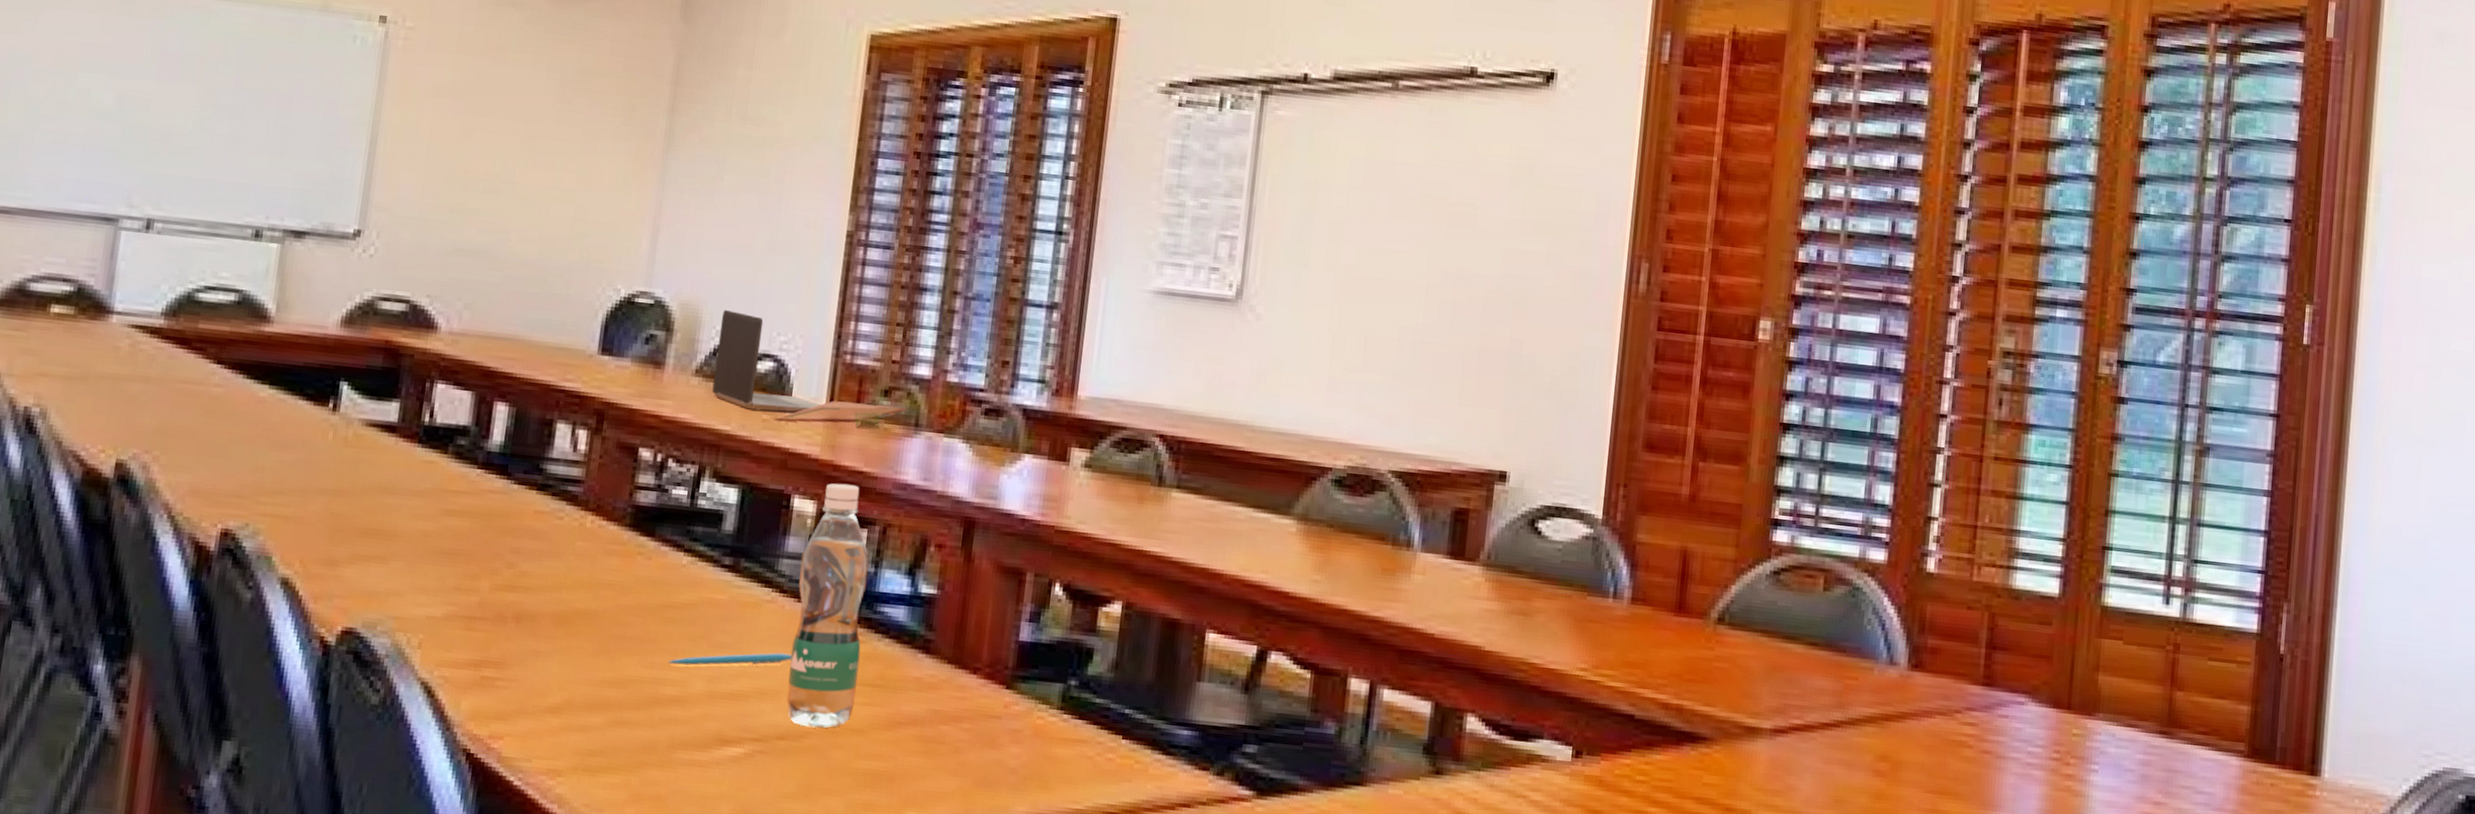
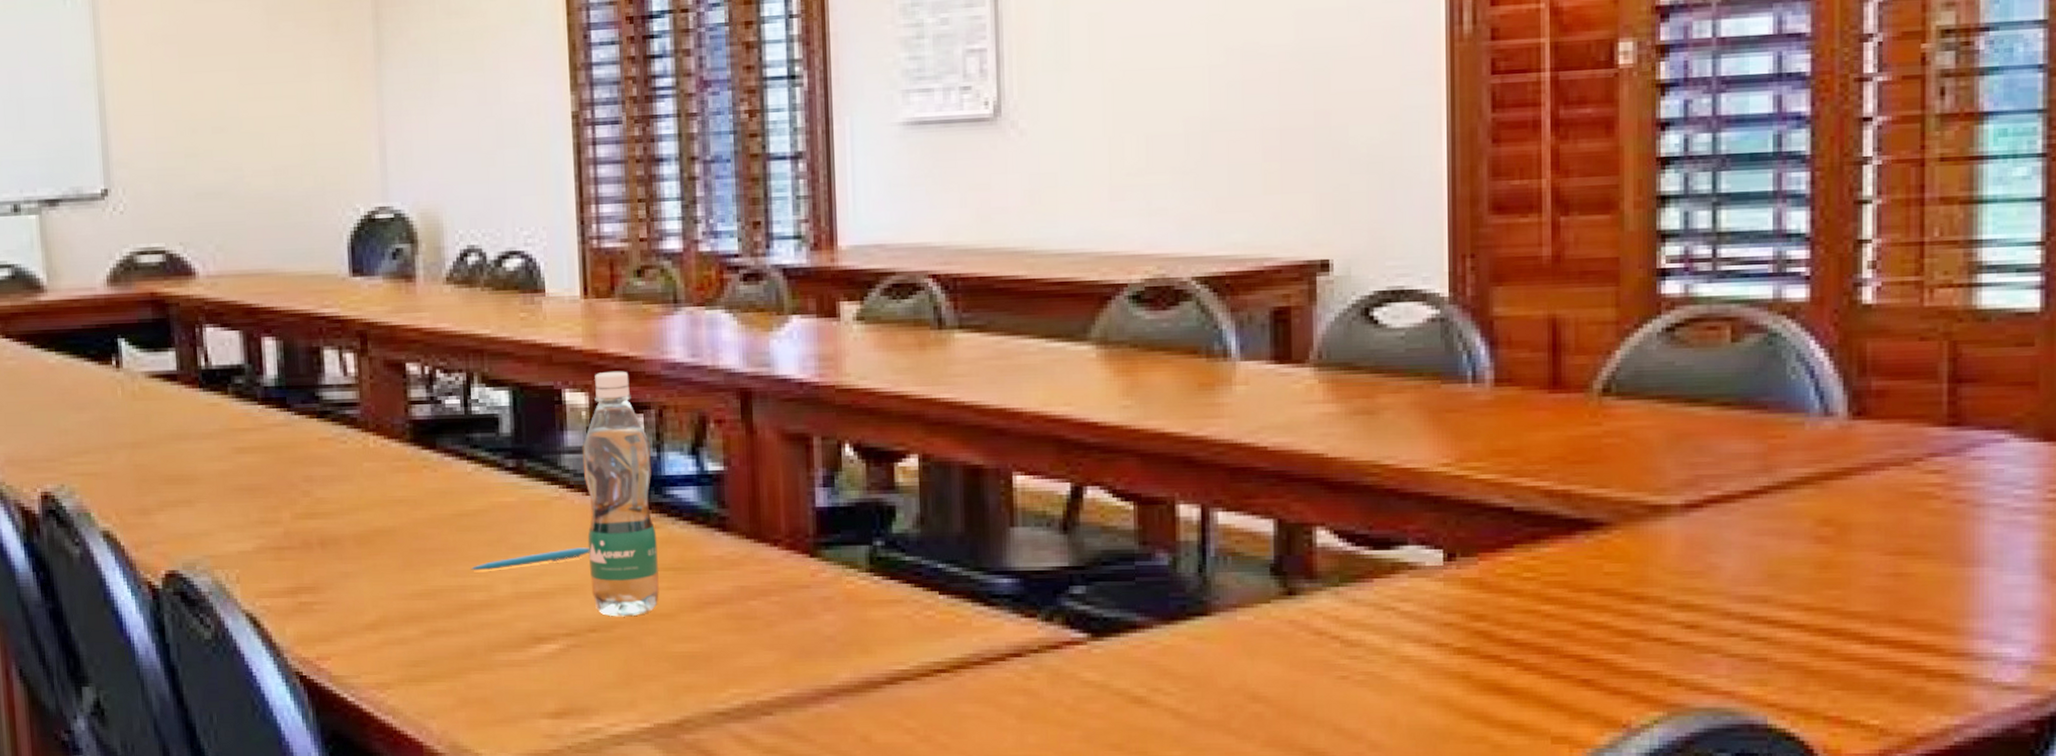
laptop computer: present [712,309,820,414] -> none [462,212,575,311]
papers: present [773,401,906,429] -> none [530,285,662,318]

